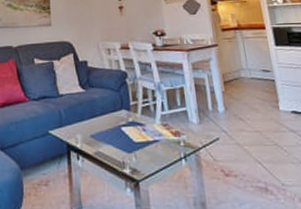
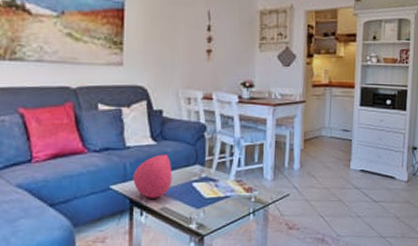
decorative ball: none [67,100,103,143] -> present [133,154,173,198]

